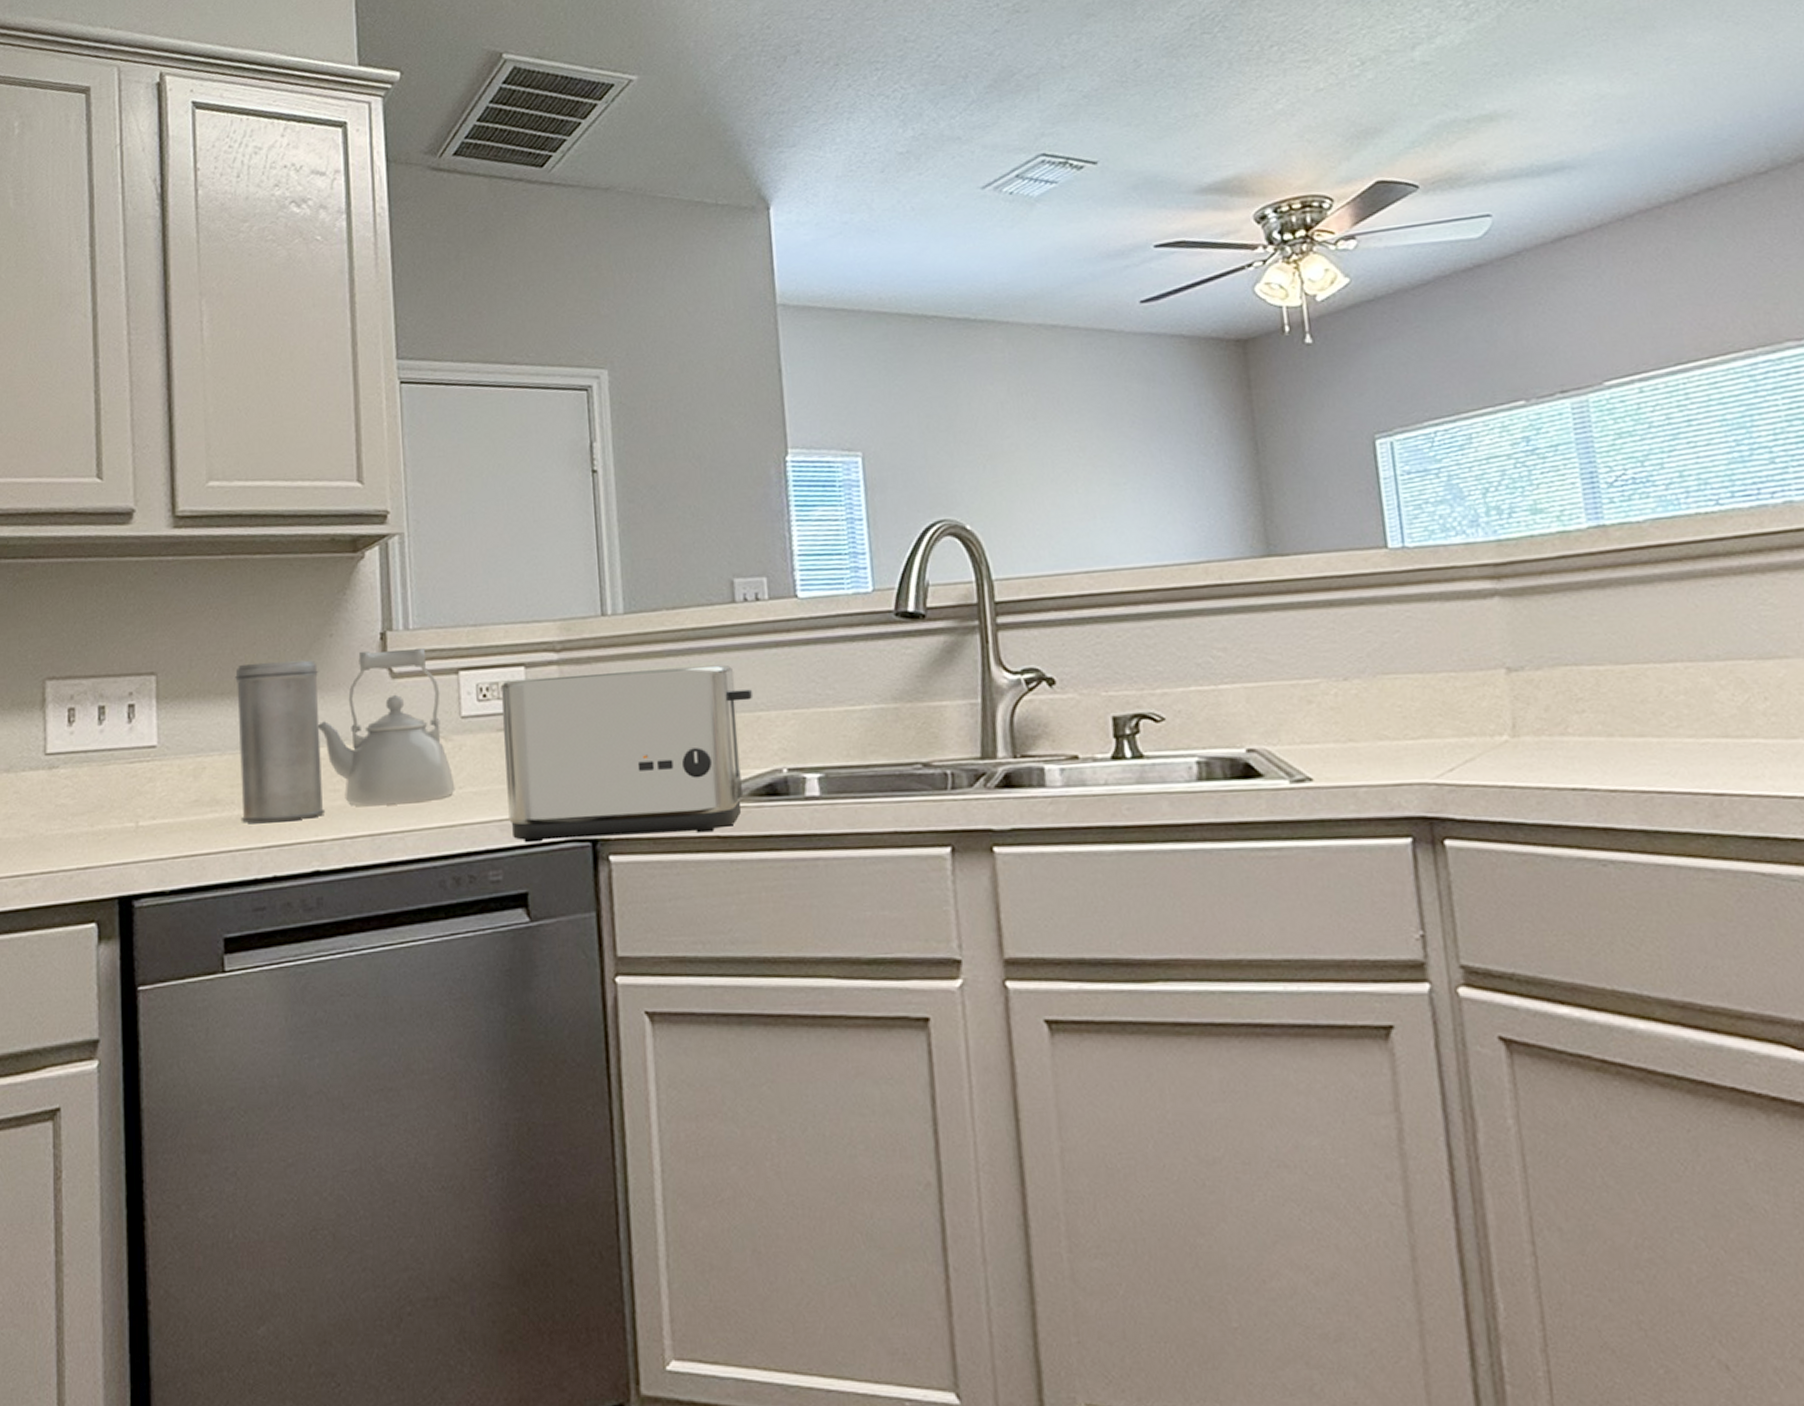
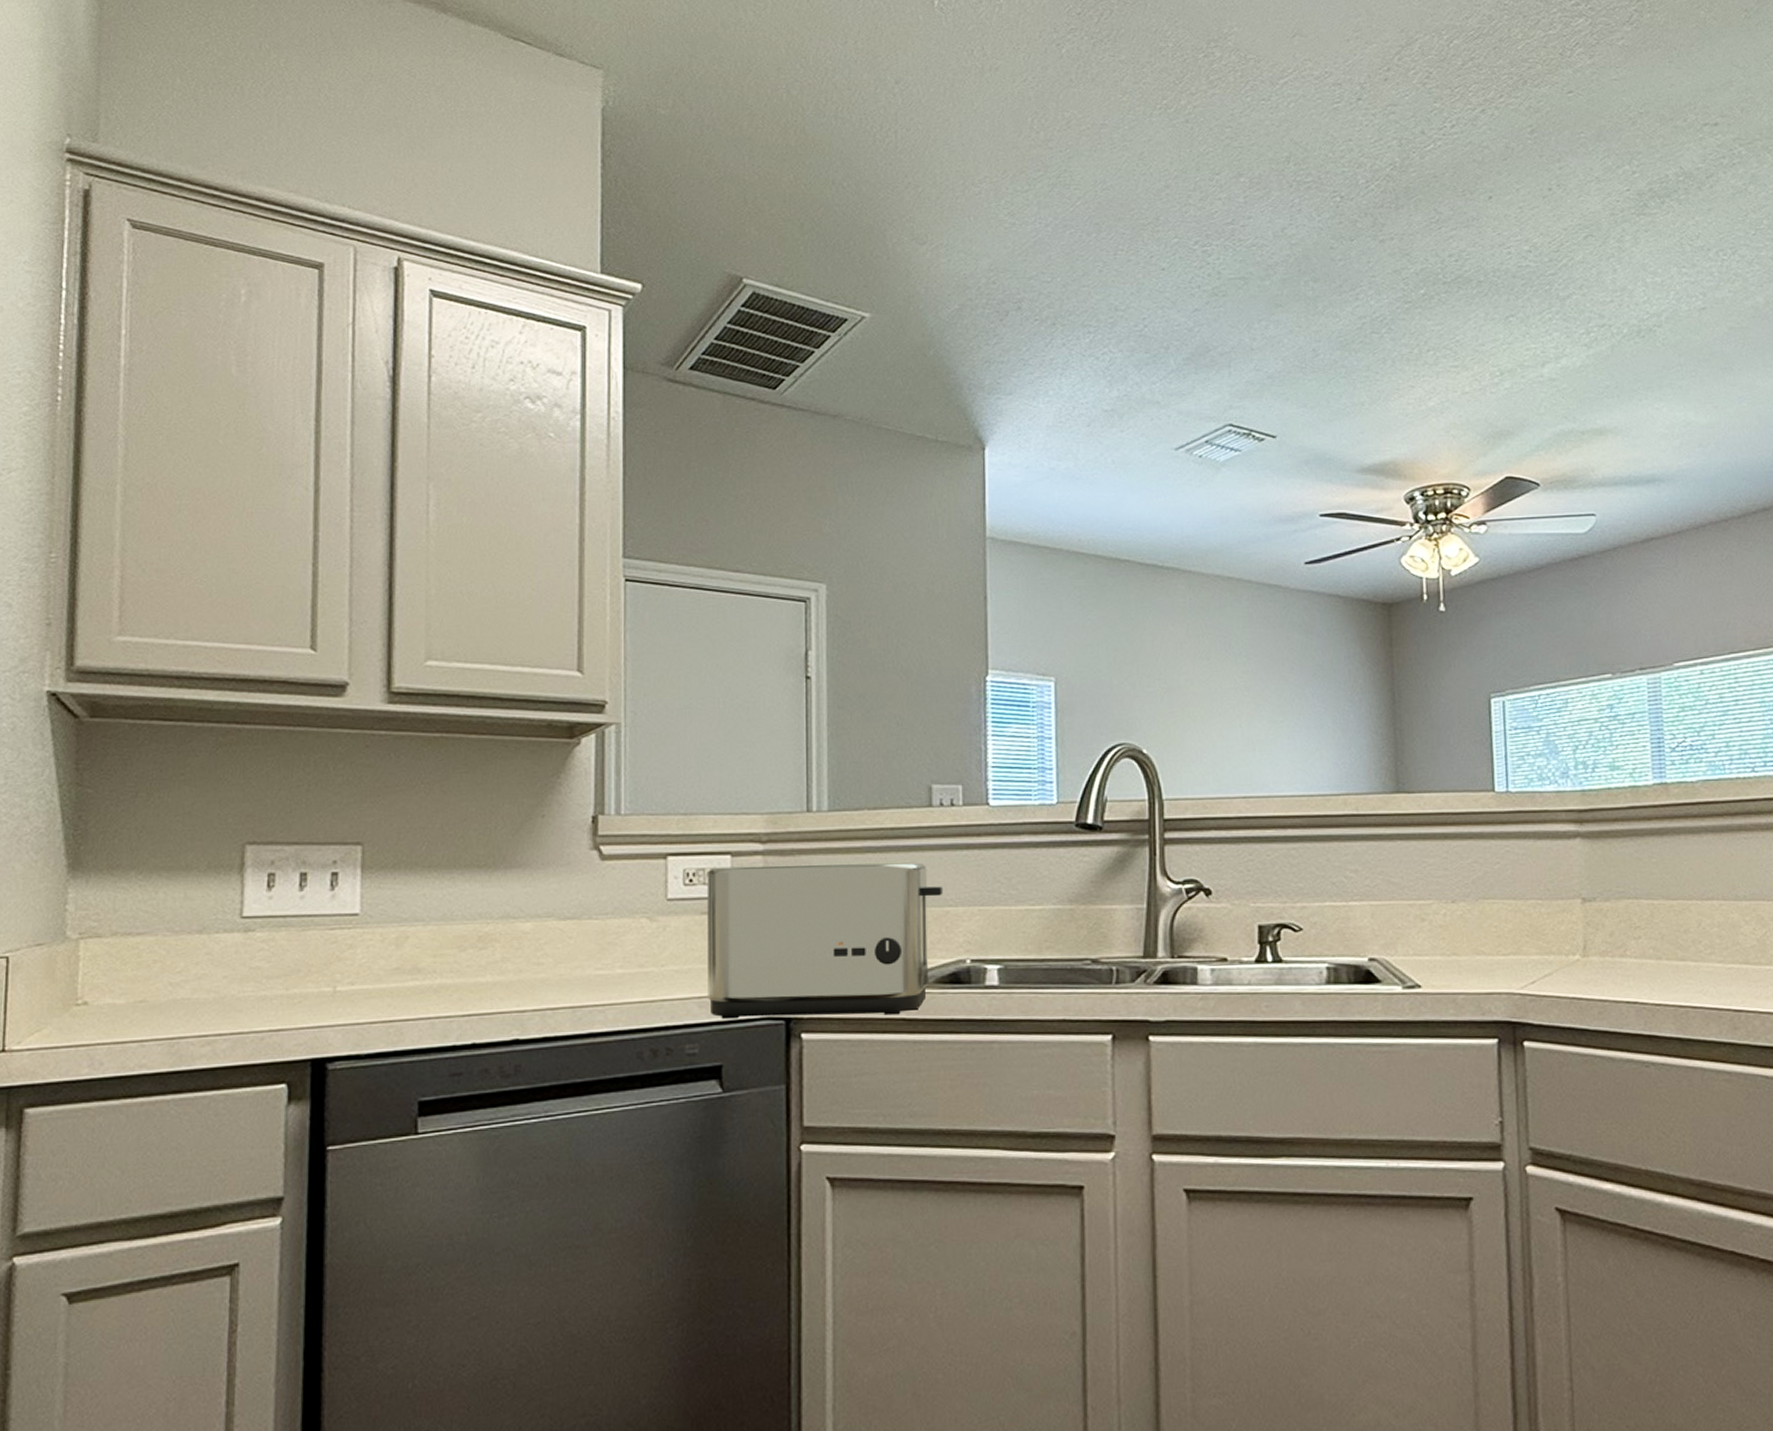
canister: present [235,660,326,824] -> none [442,838,528,993]
kettle: present [318,647,456,807] -> none [525,832,658,980]

